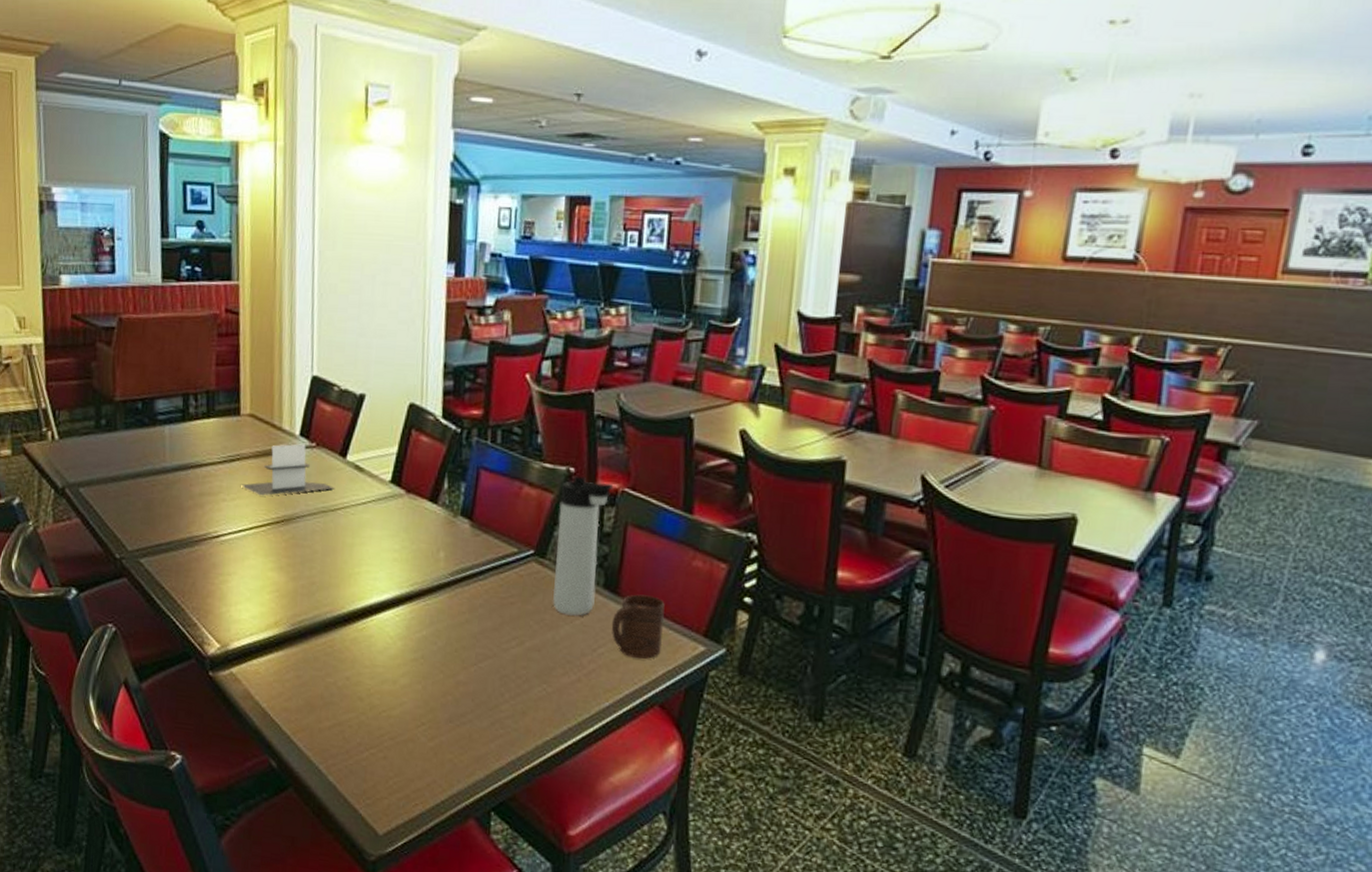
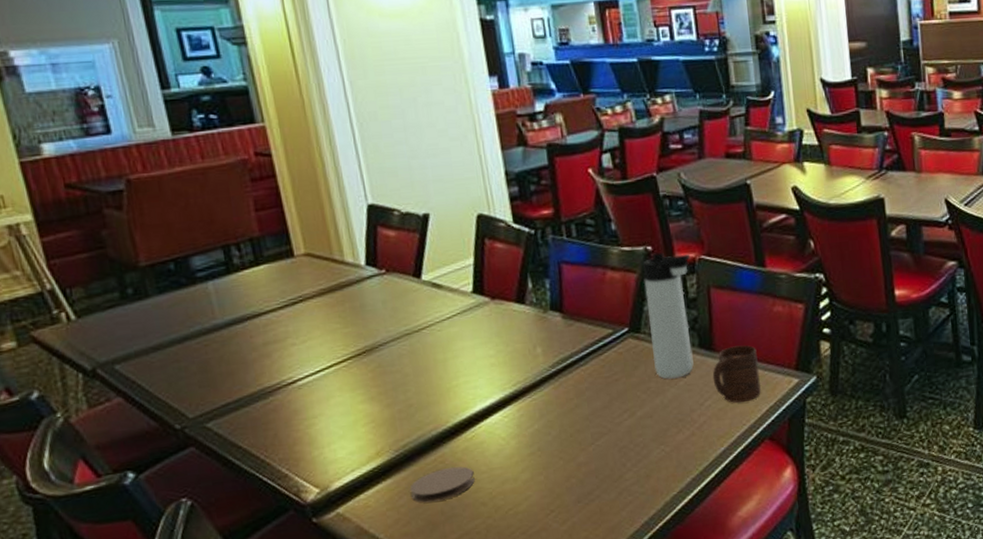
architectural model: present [240,443,334,496] -> none [309,271,414,332]
coaster: none [297,653,358,685] -> present [409,466,475,503]

